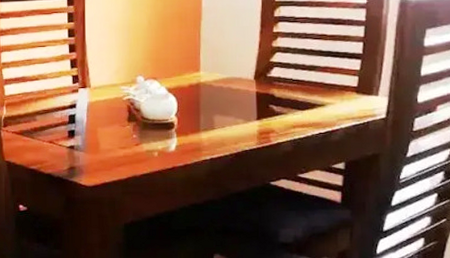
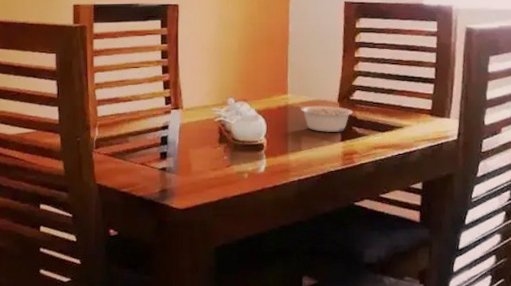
legume: none [213,83,271,110] -> present [300,105,353,132]

